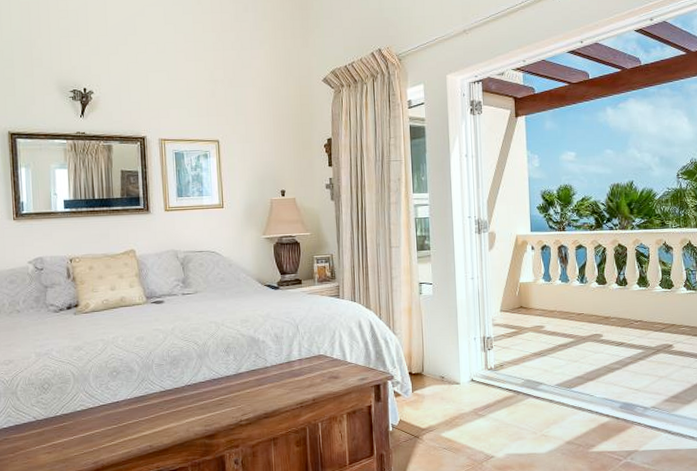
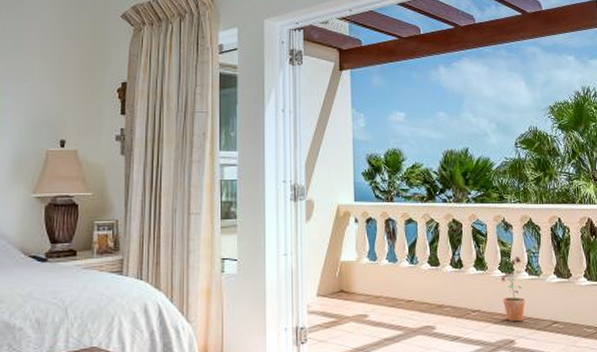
potted plant: none [661,274,683,330] -> present [501,257,526,322]

